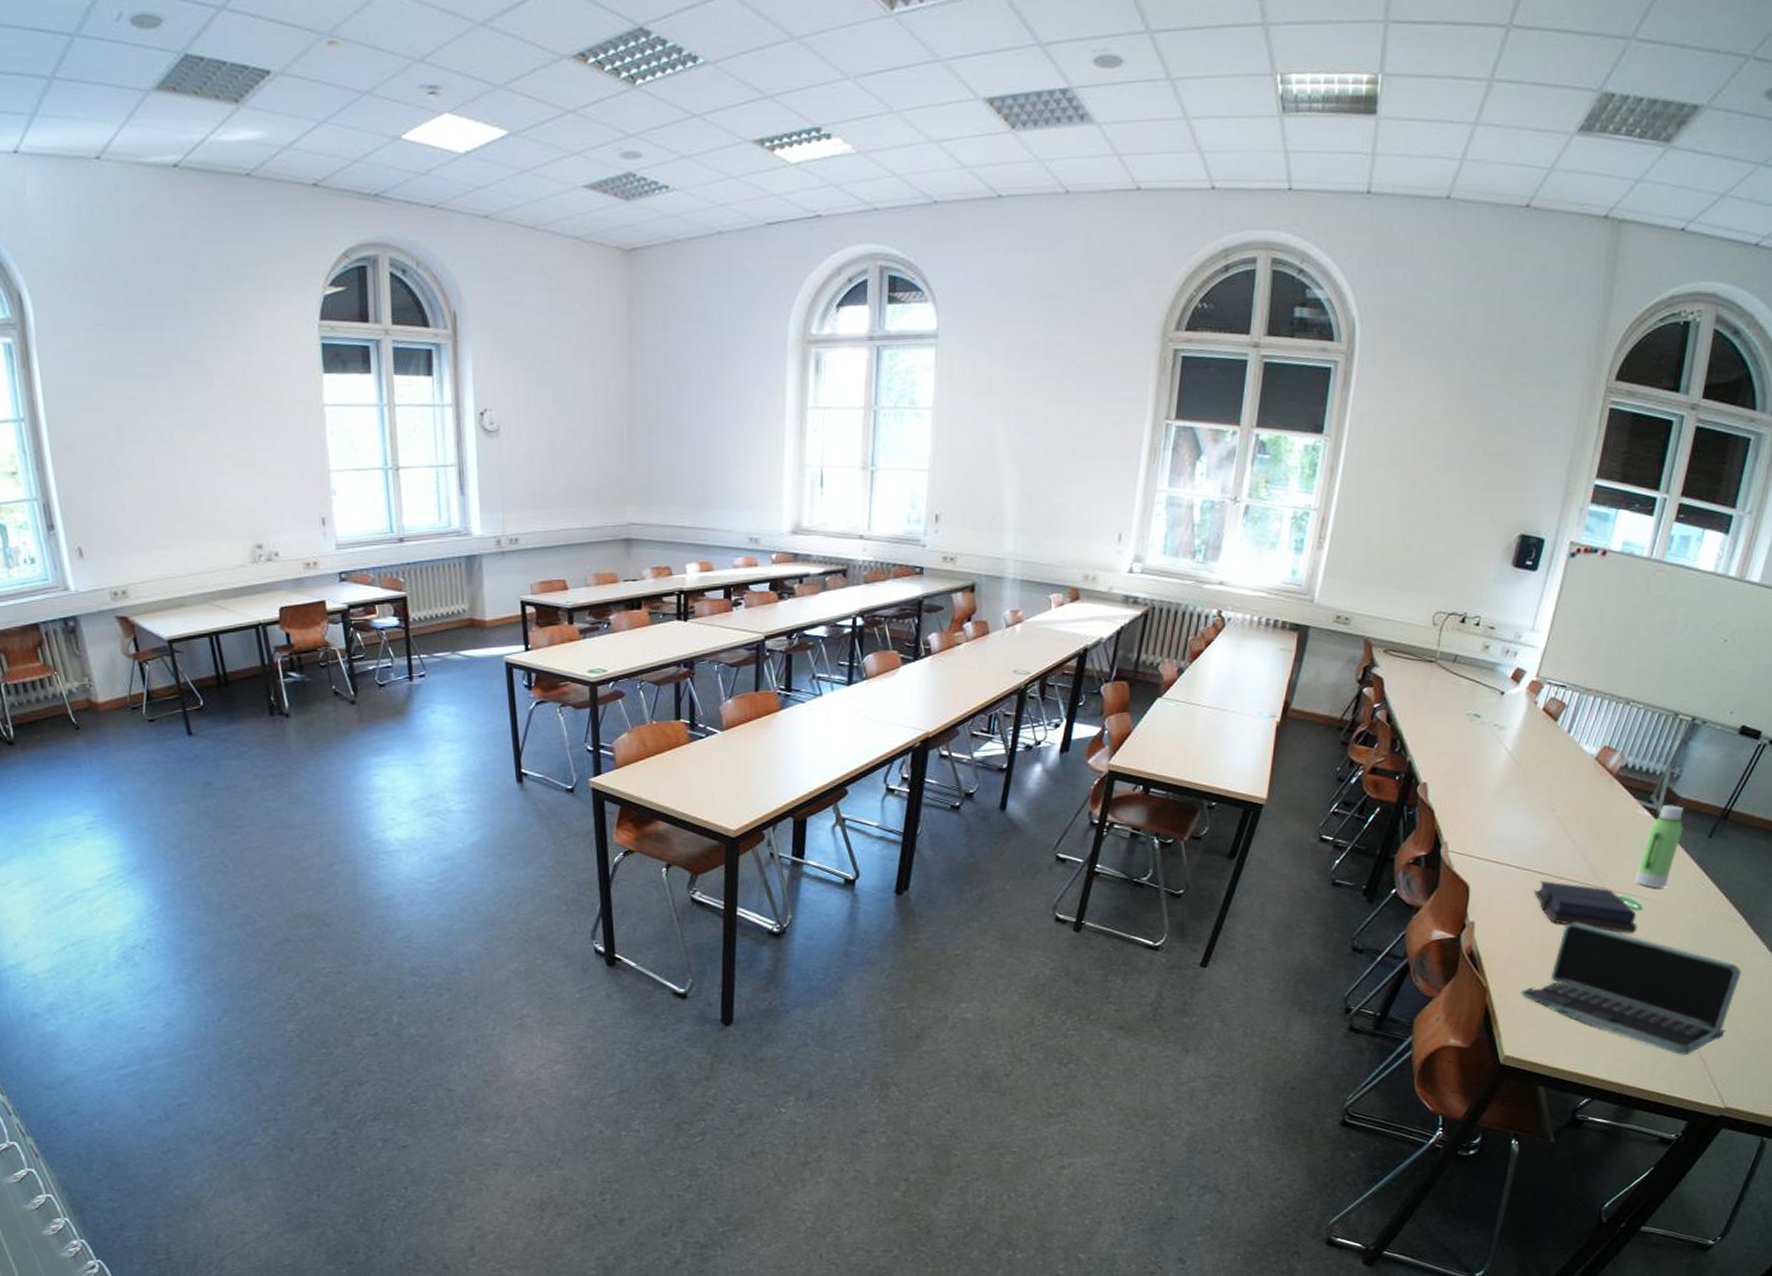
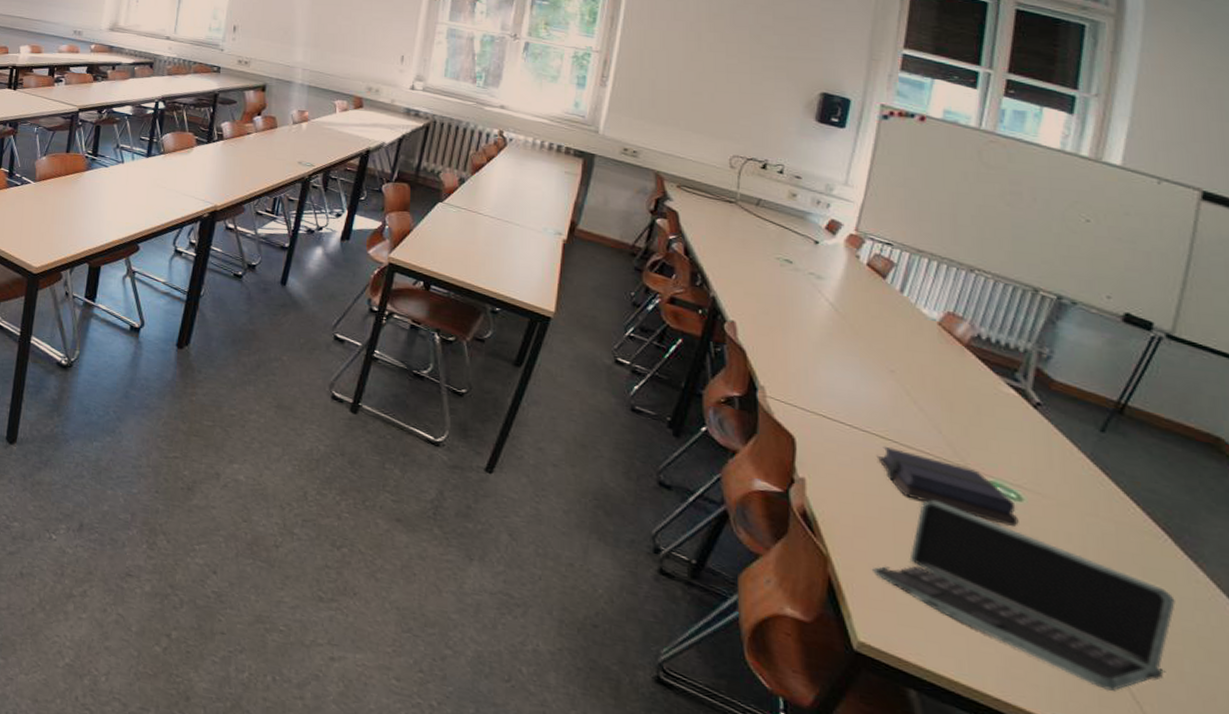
water bottle: present [1634,805,1684,889] -> none [1007,386,1065,481]

